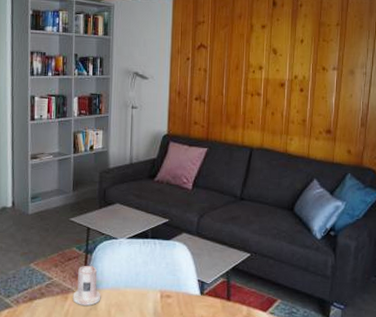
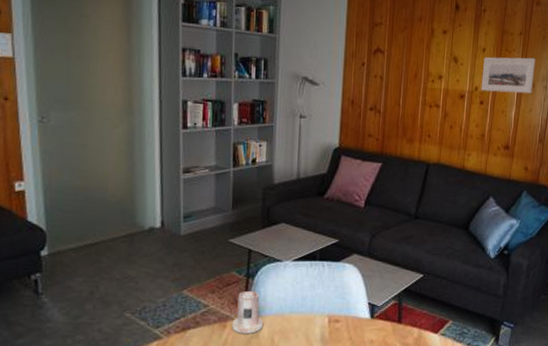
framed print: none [300,46,354,80] -> present [481,57,536,94]

